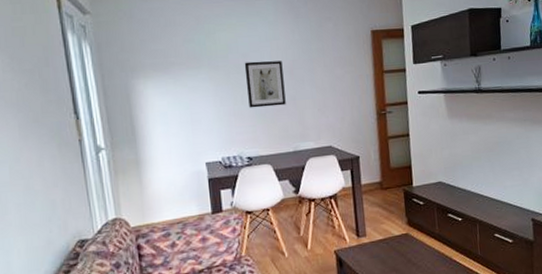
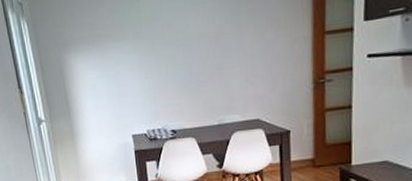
wall art: present [244,61,286,108] -> none [168,26,211,80]

